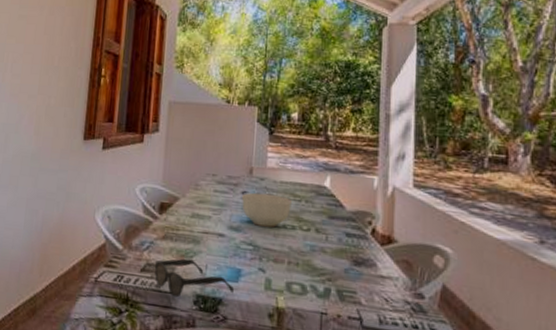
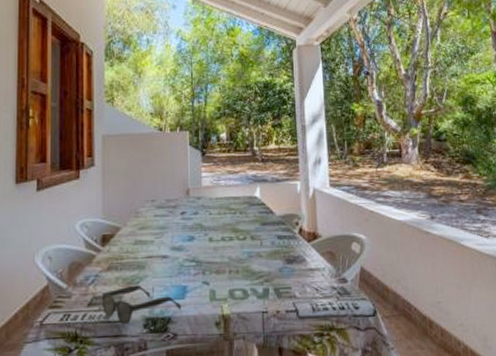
bowl: present [242,192,292,228] -> none [182,210,228,242]

